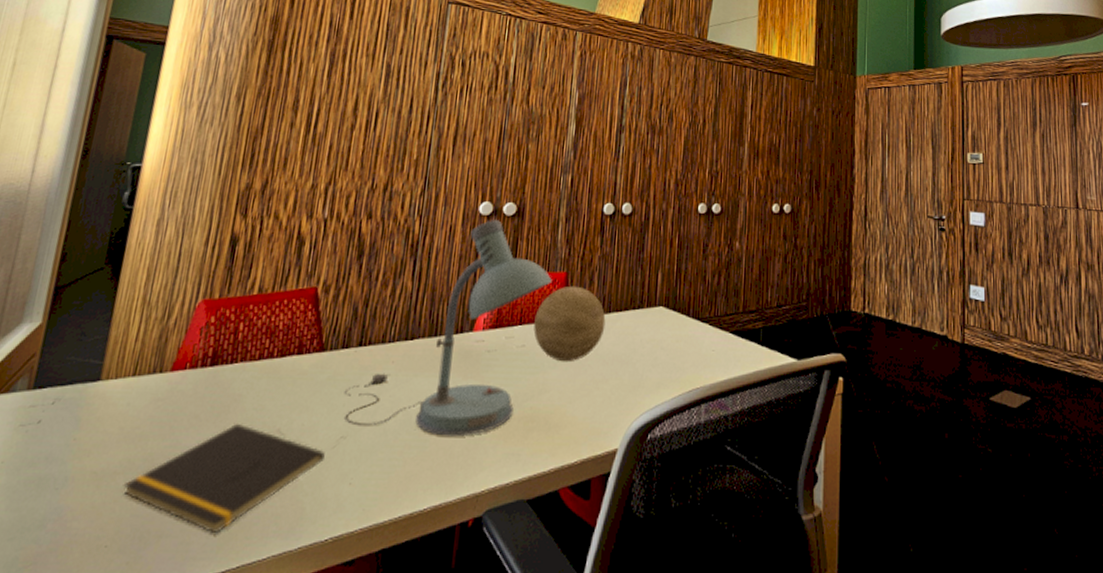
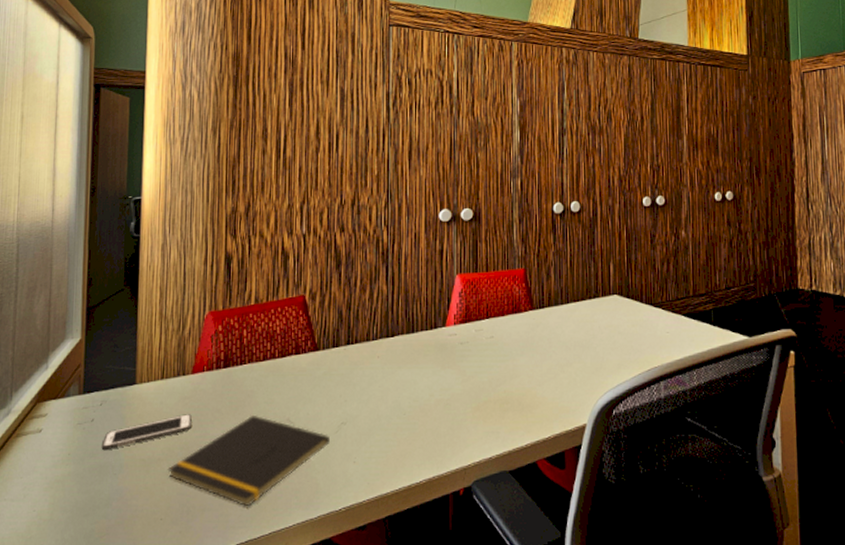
cell phone: none [44,419,163,460] -> present [101,414,192,451]
desk lamp: present [344,220,552,437] -> none [339,225,512,419]
decorative ball: present [533,285,606,362] -> none [500,280,565,350]

